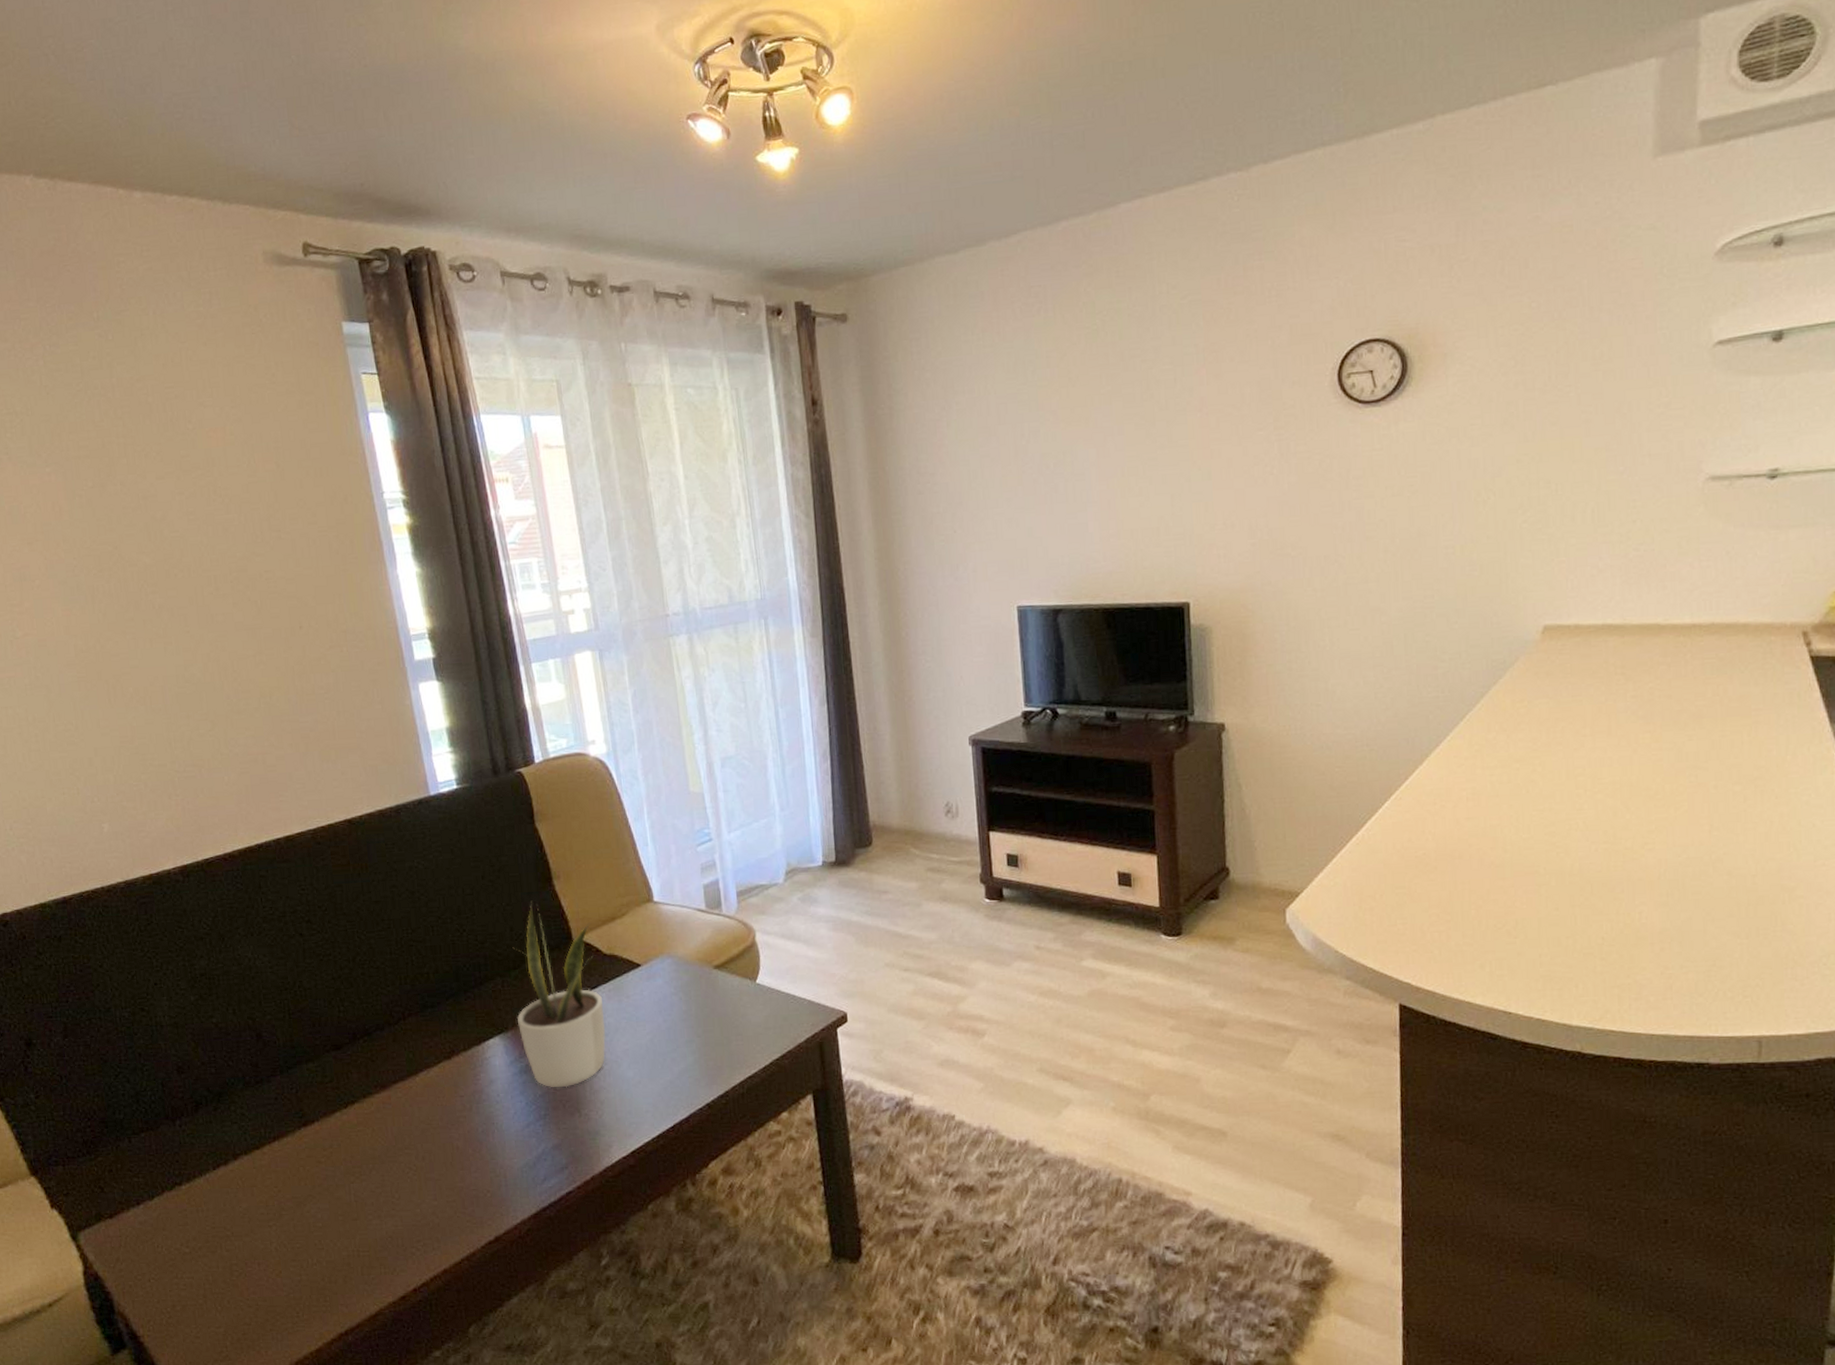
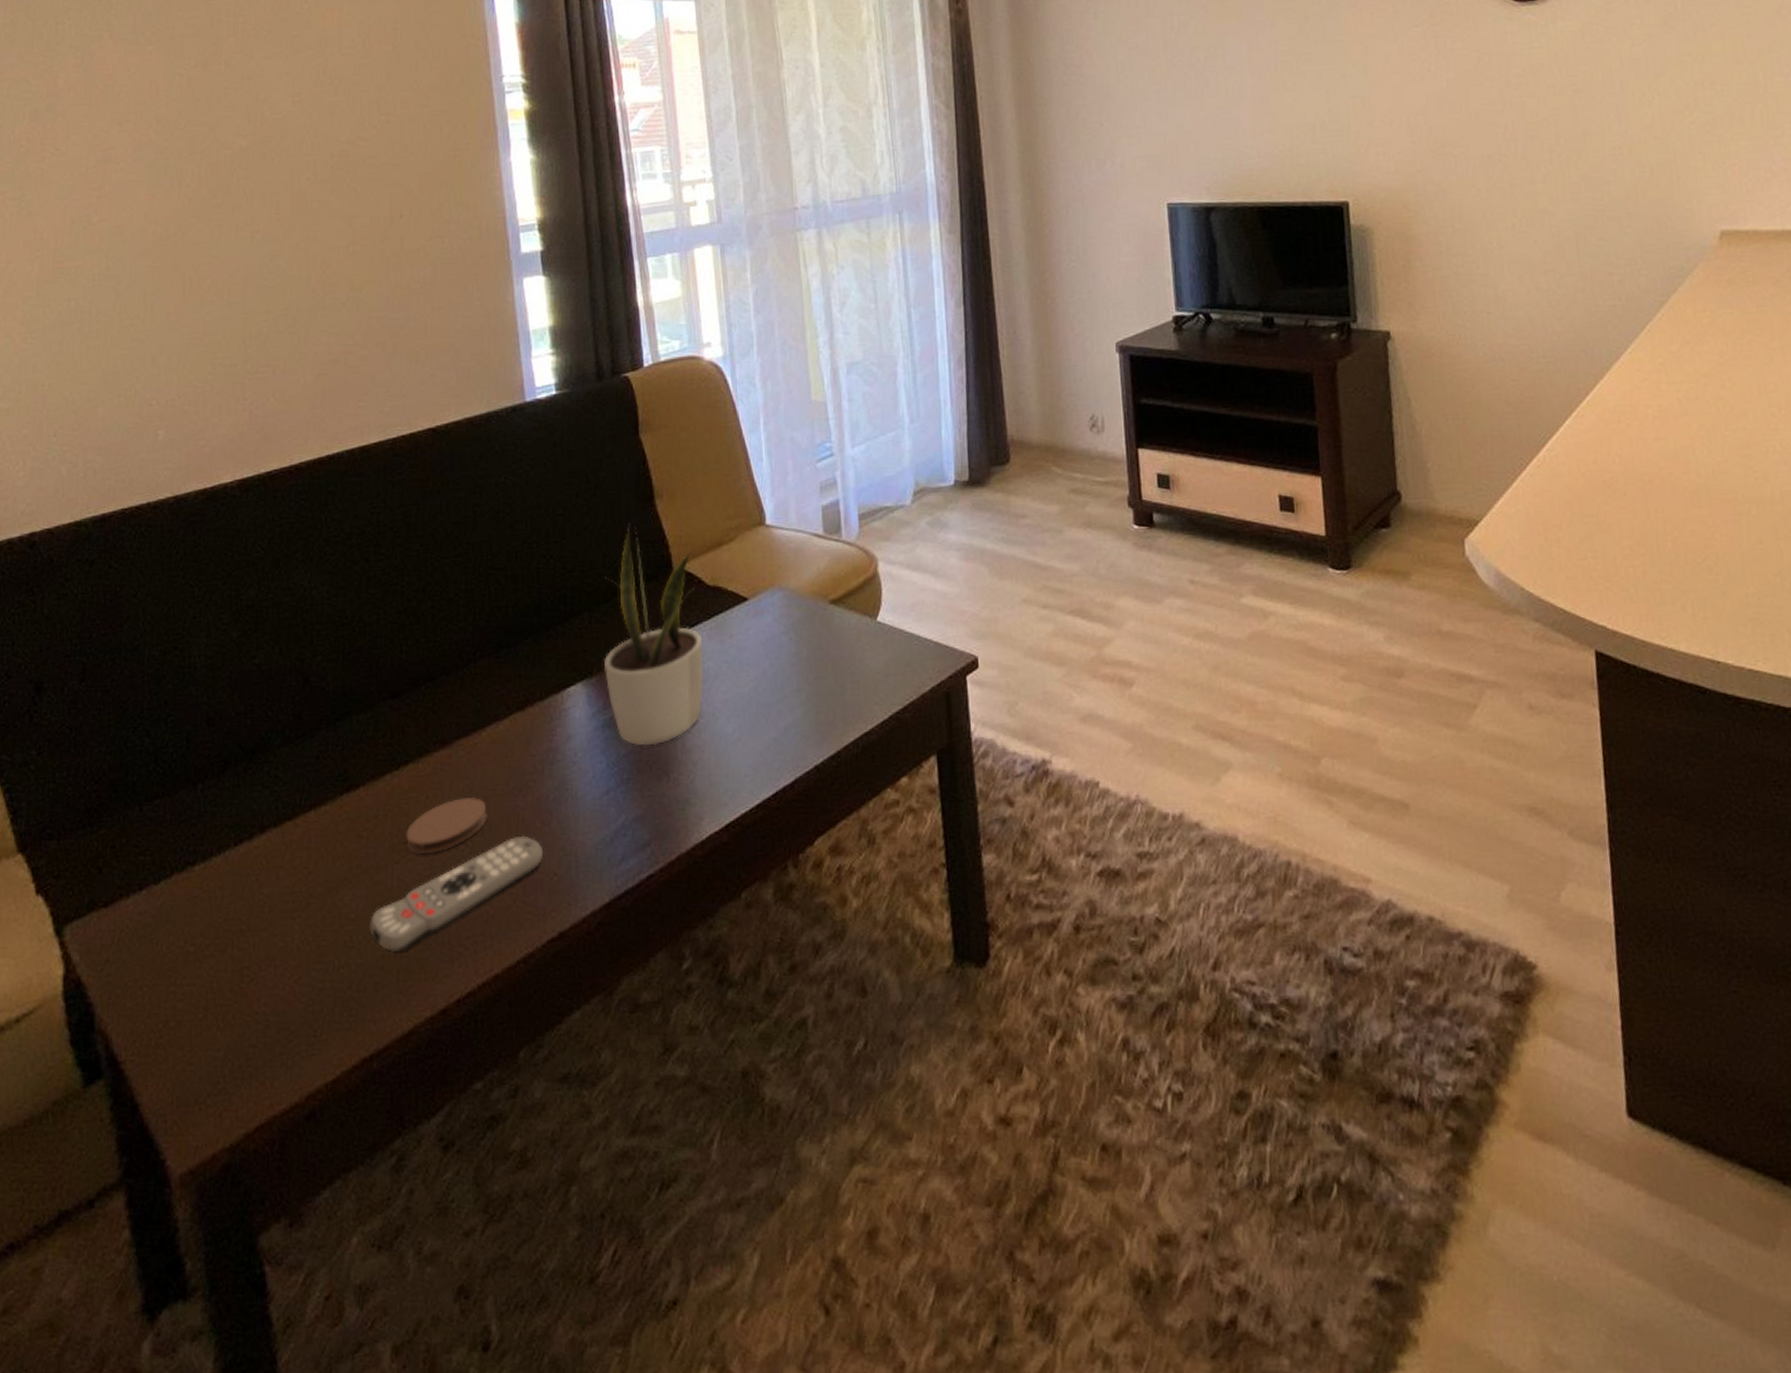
remote control: none [334,1160,477,1253] -> present [370,835,543,953]
coaster: none [358,1129,426,1175] -> present [406,796,487,853]

